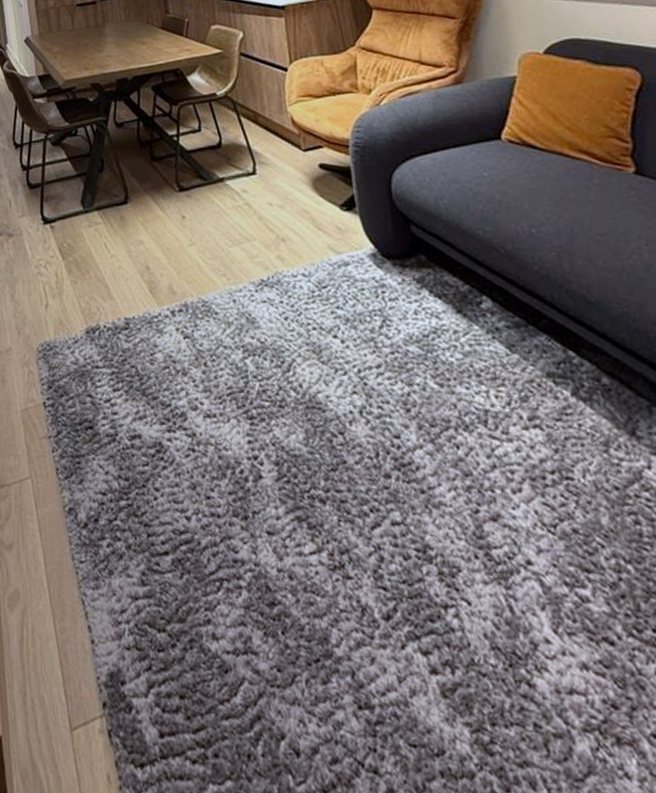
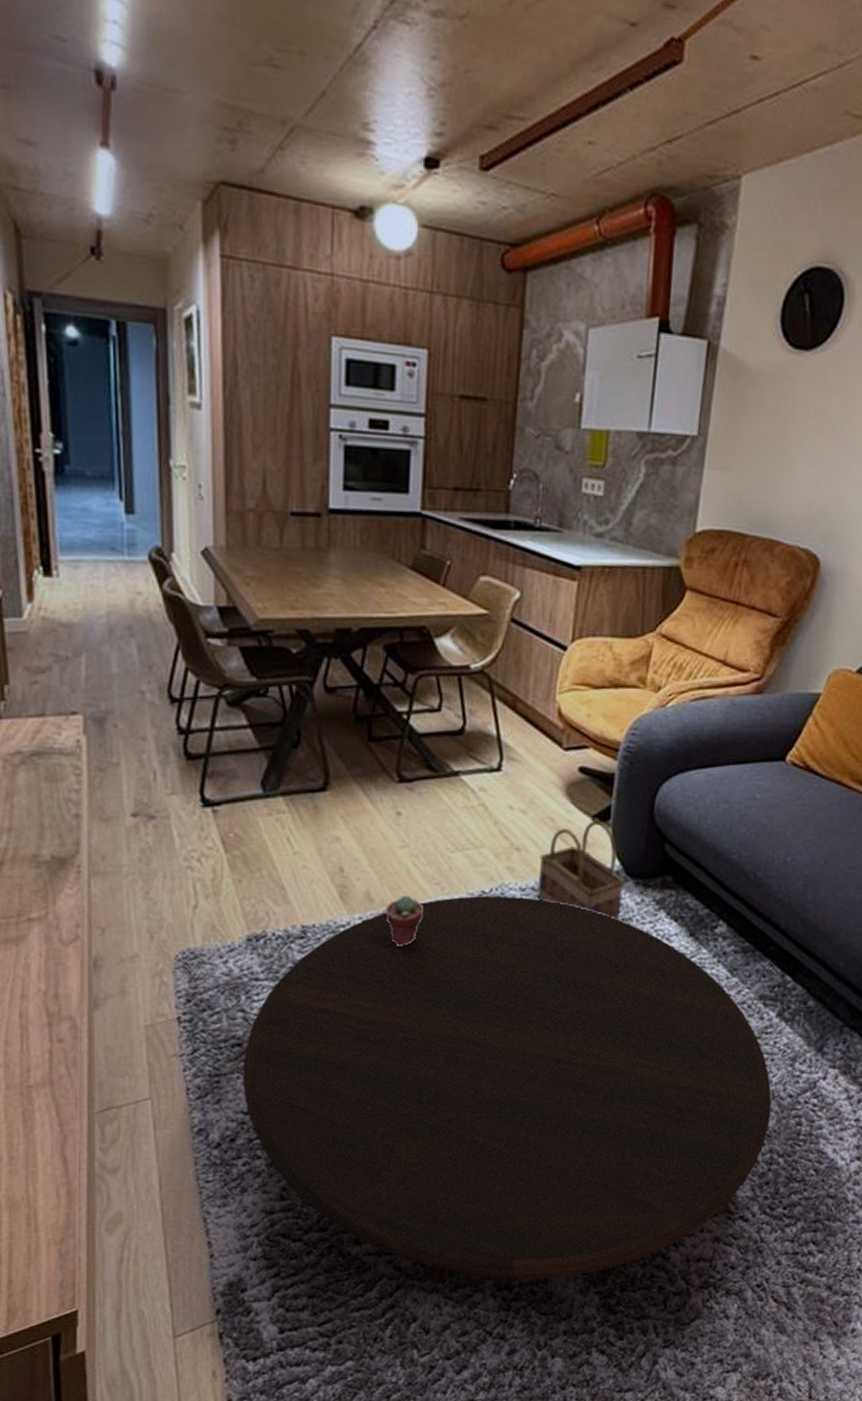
table: none [95,283,605,700] -> present [243,896,772,1285]
potted succulent: none [186,287,217,333] -> present [385,895,423,946]
basket: none [303,208,386,300] -> present [537,819,625,920]

